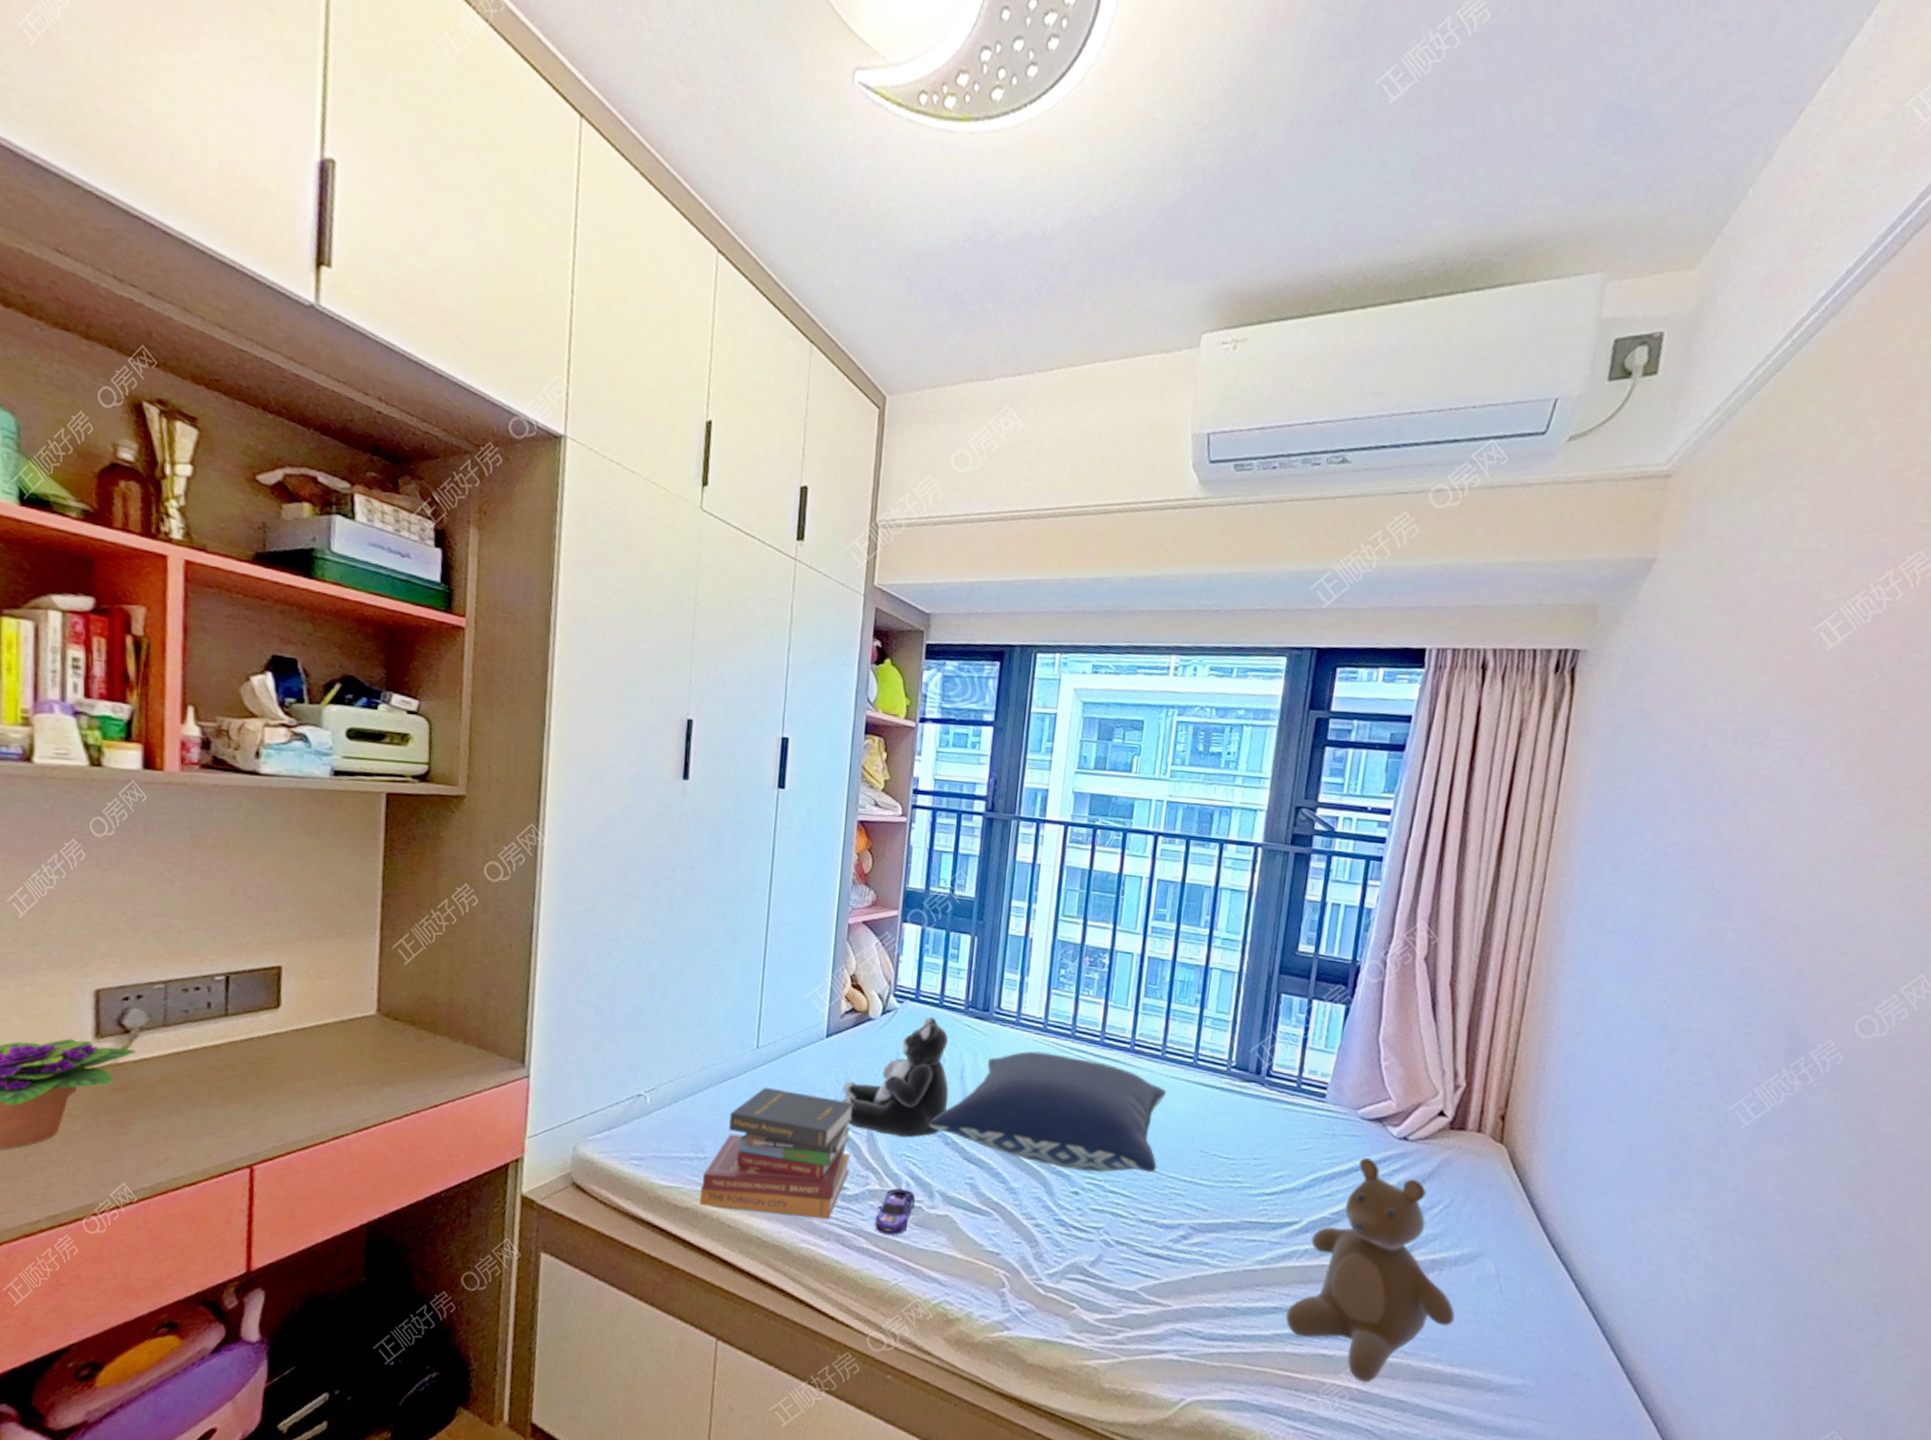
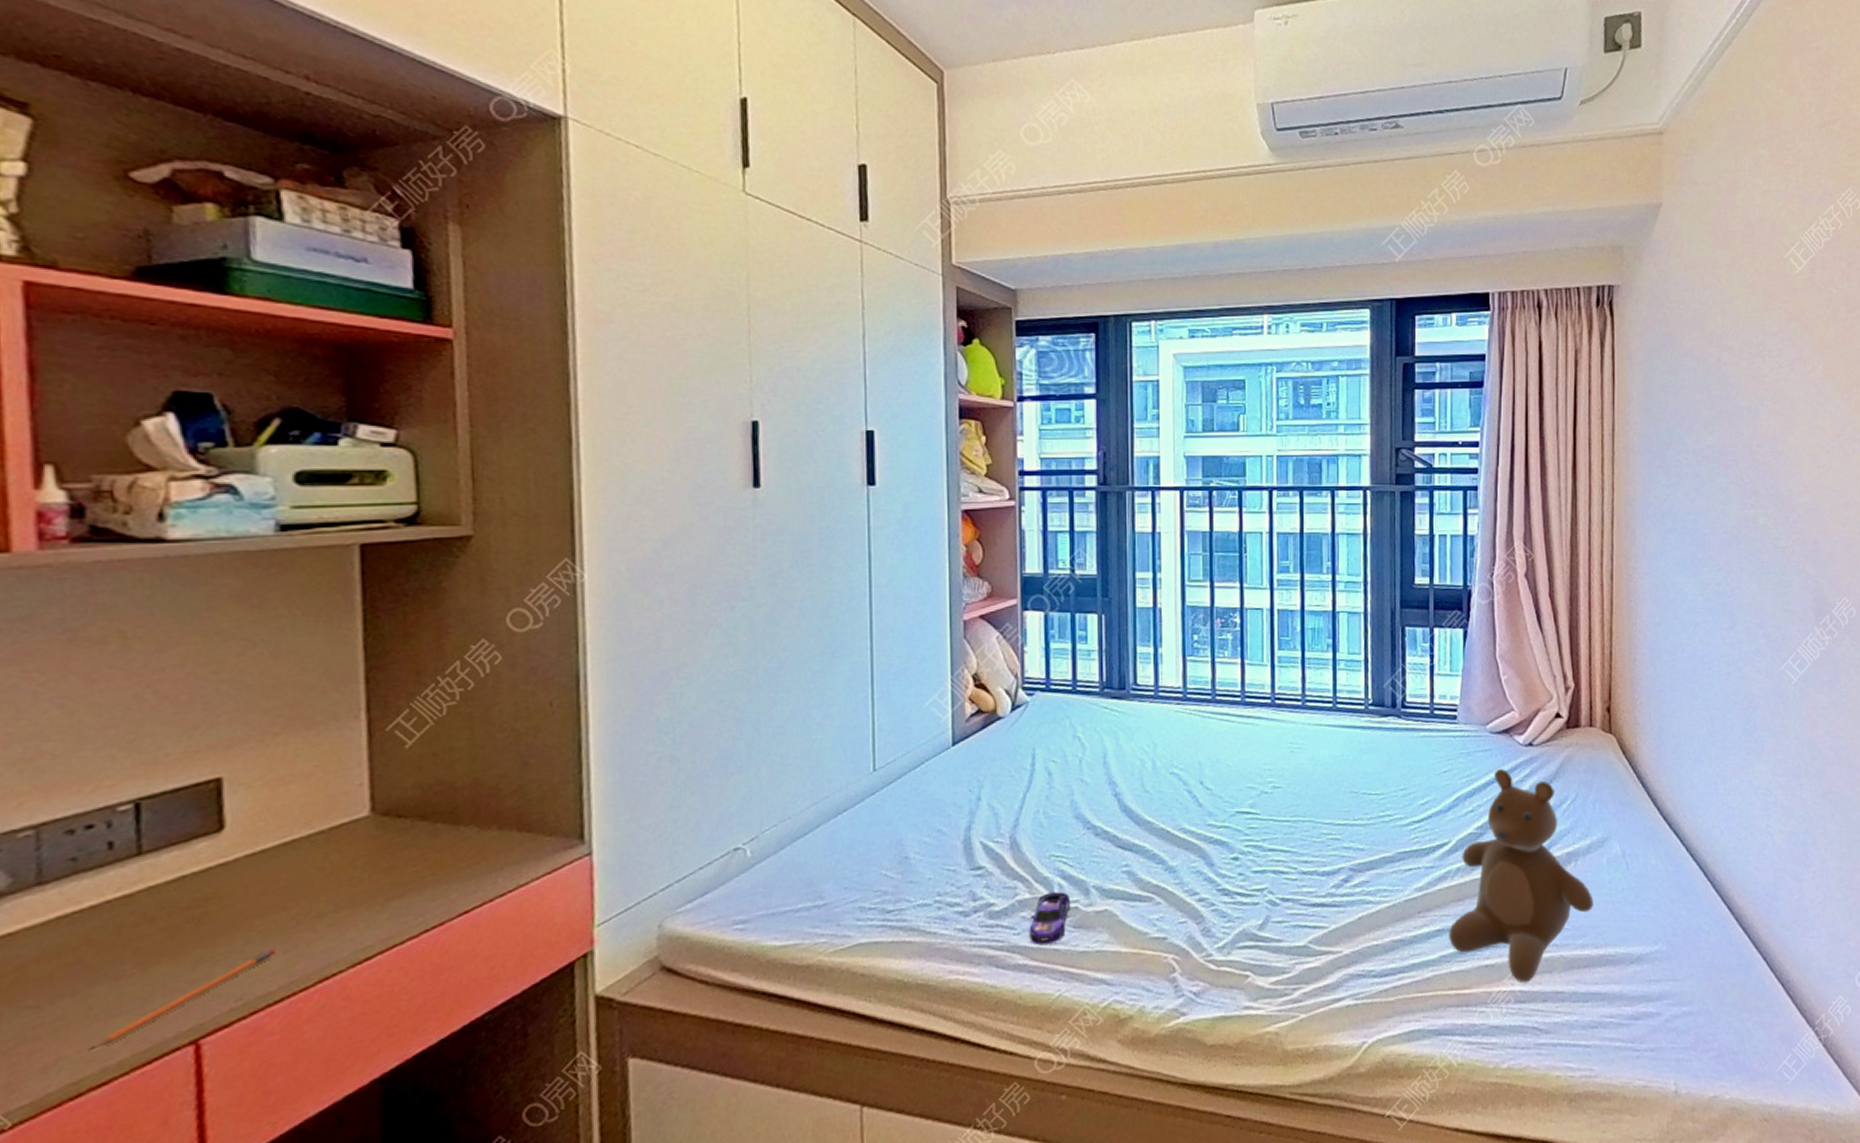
pencil: none [185,1106,306,1158] -> present [88,949,275,1052]
books: present [699,1087,854,1219] -> none [823,810,995,958]
plush toy: present [842,1017,949,1138] -> none [978,705,1094,839]
pillow: present [929,1051,1166,1173] -> none [1076,721,1311,836]

